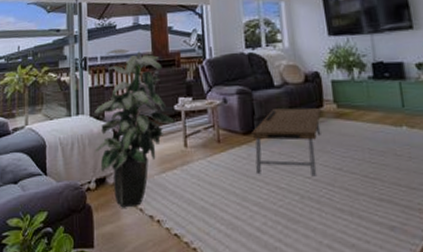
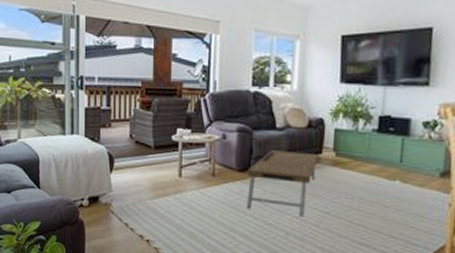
indoor plant: present [94,48,175,208] -> none [88,71,171,226]

